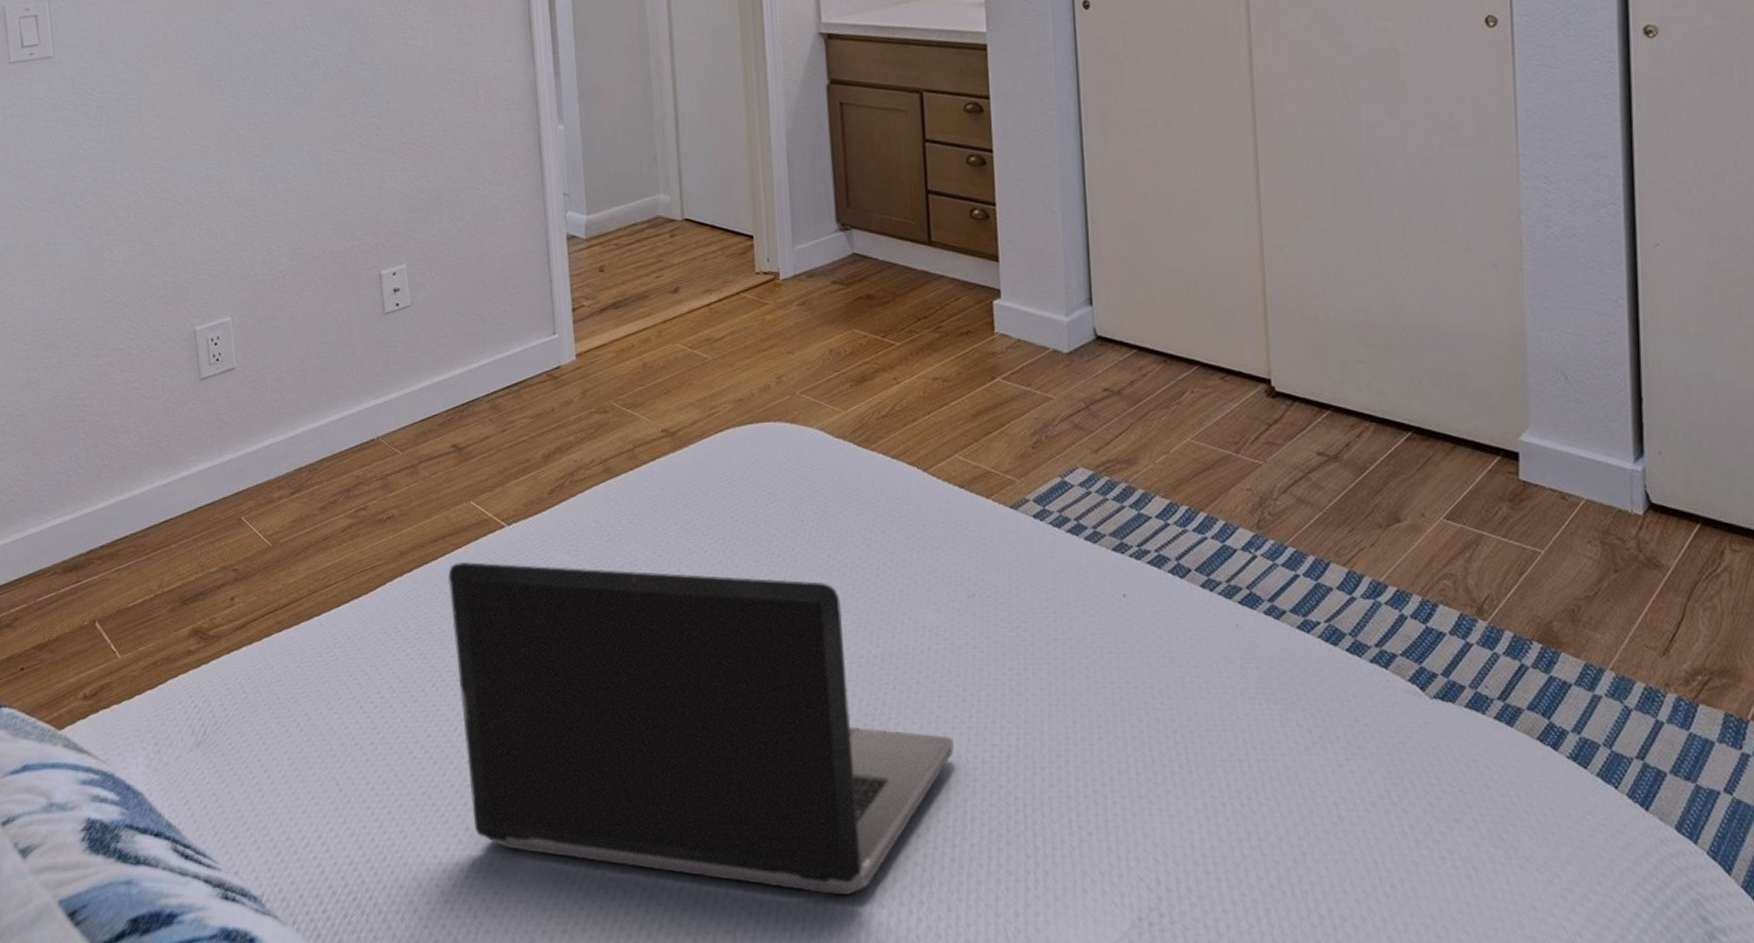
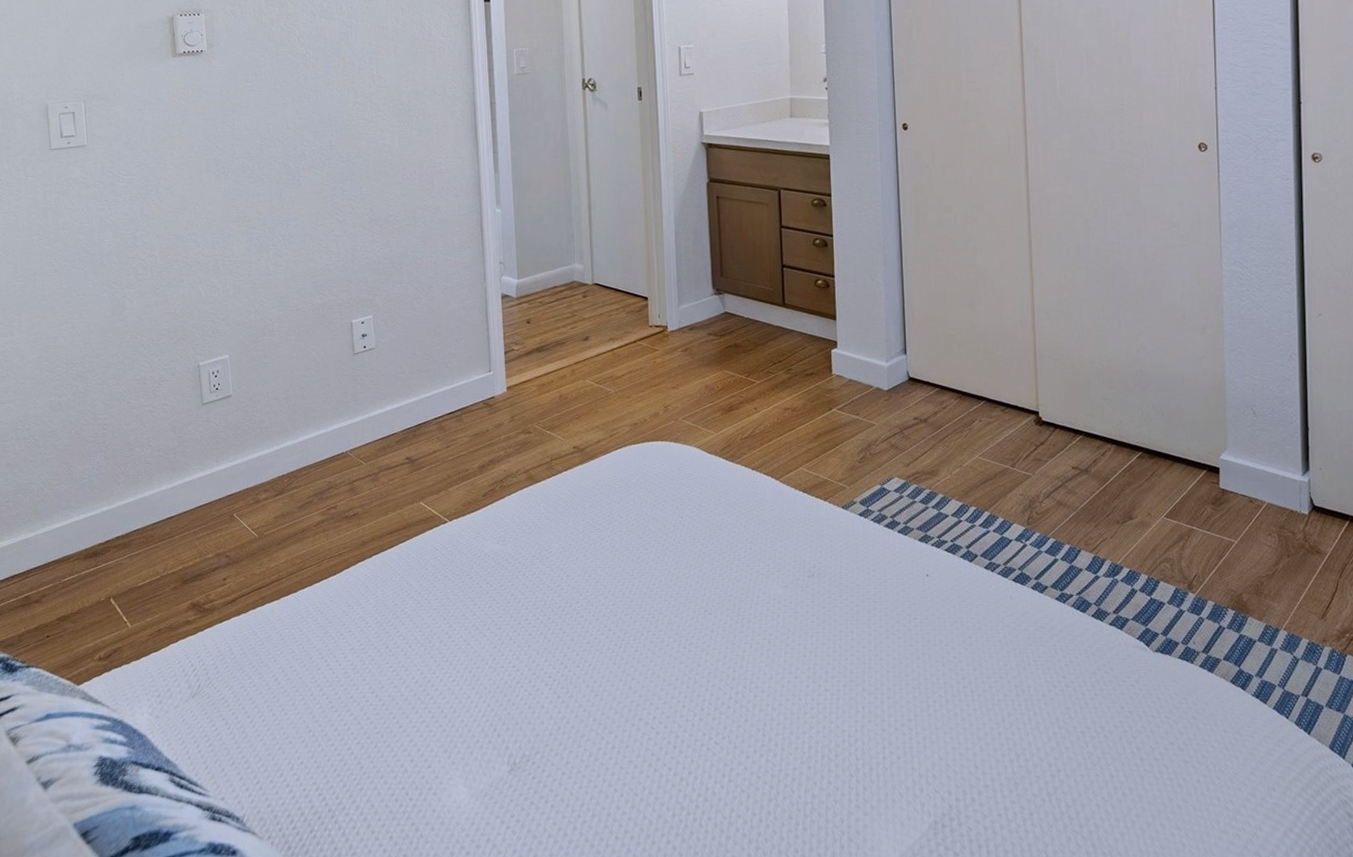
laptop computer: present [447,562,954,896] -> none [400,550,796,809]

